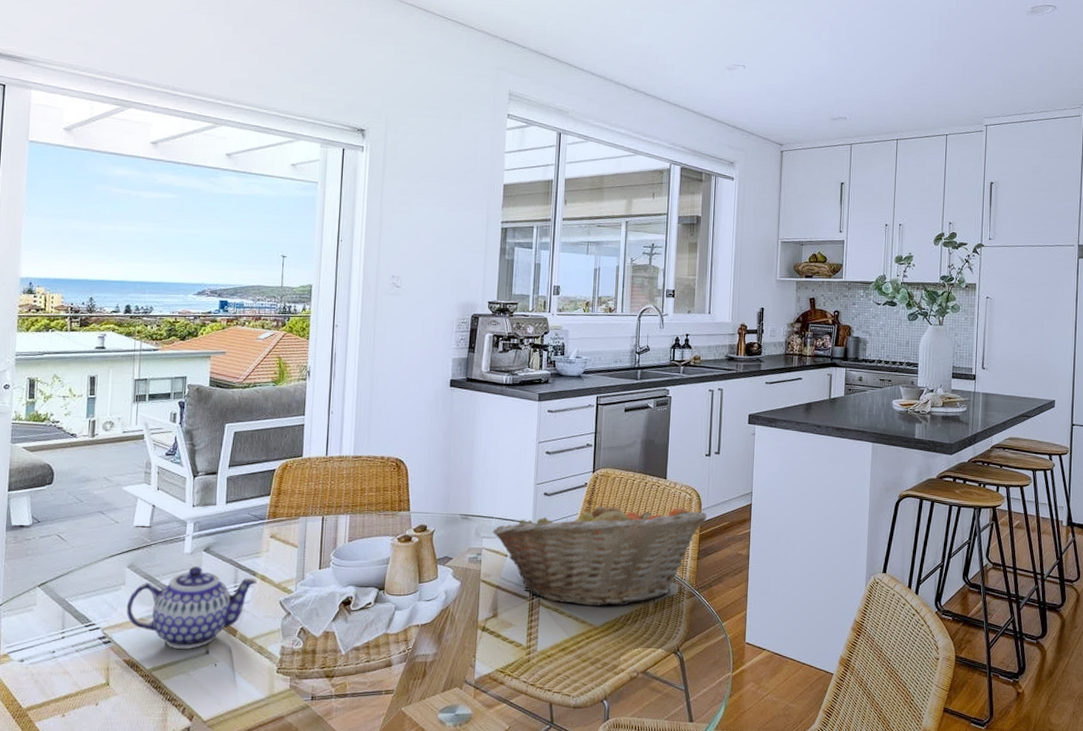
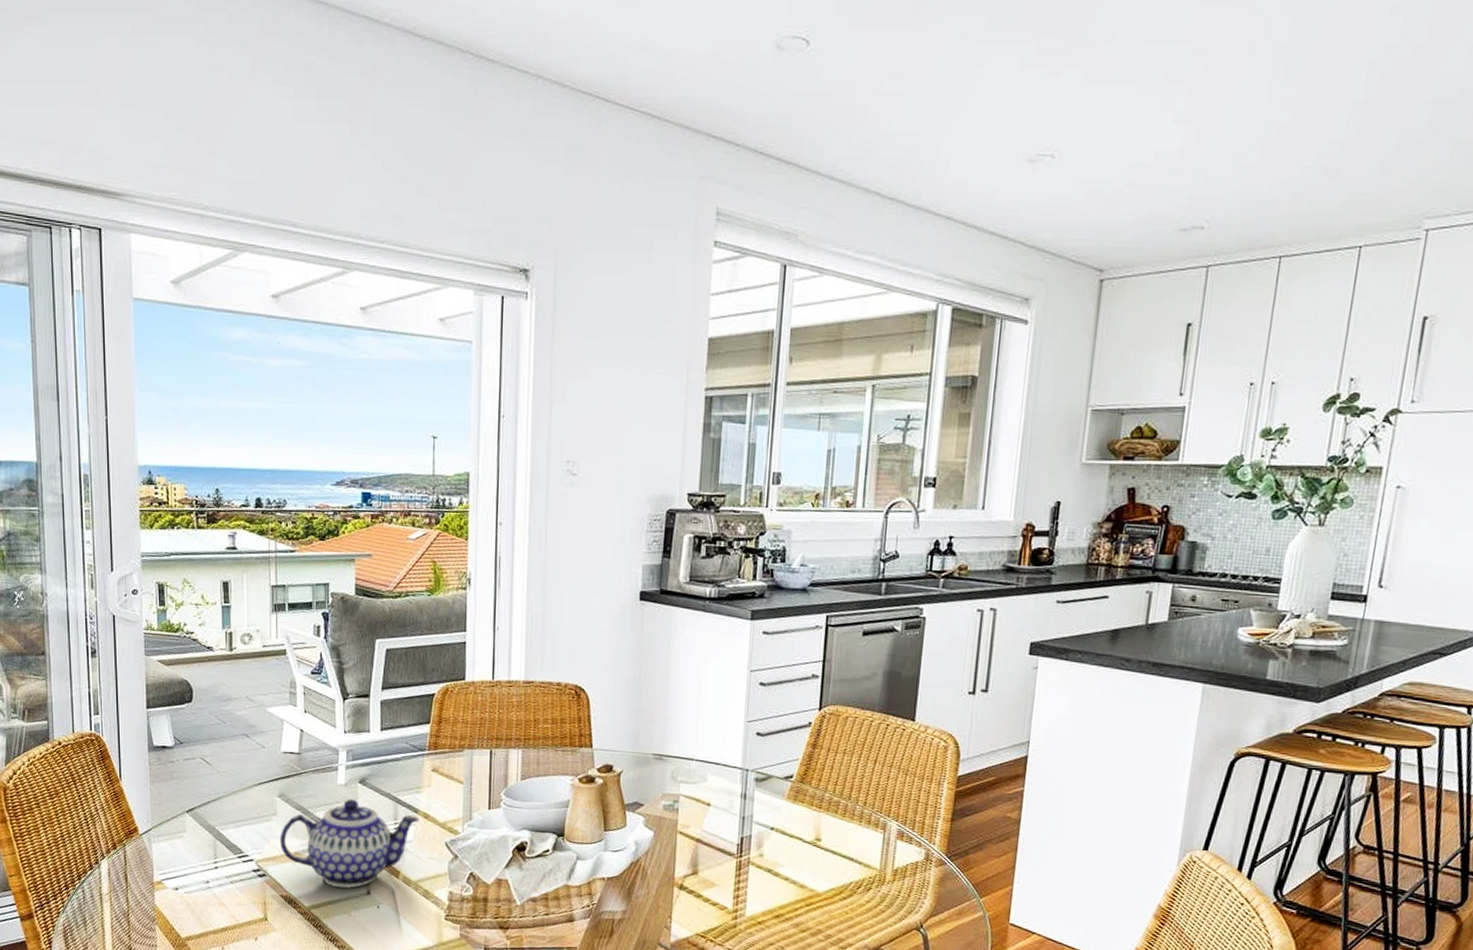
fruit basket: present [492,499,707,606] -> none [691,742,967,871]

